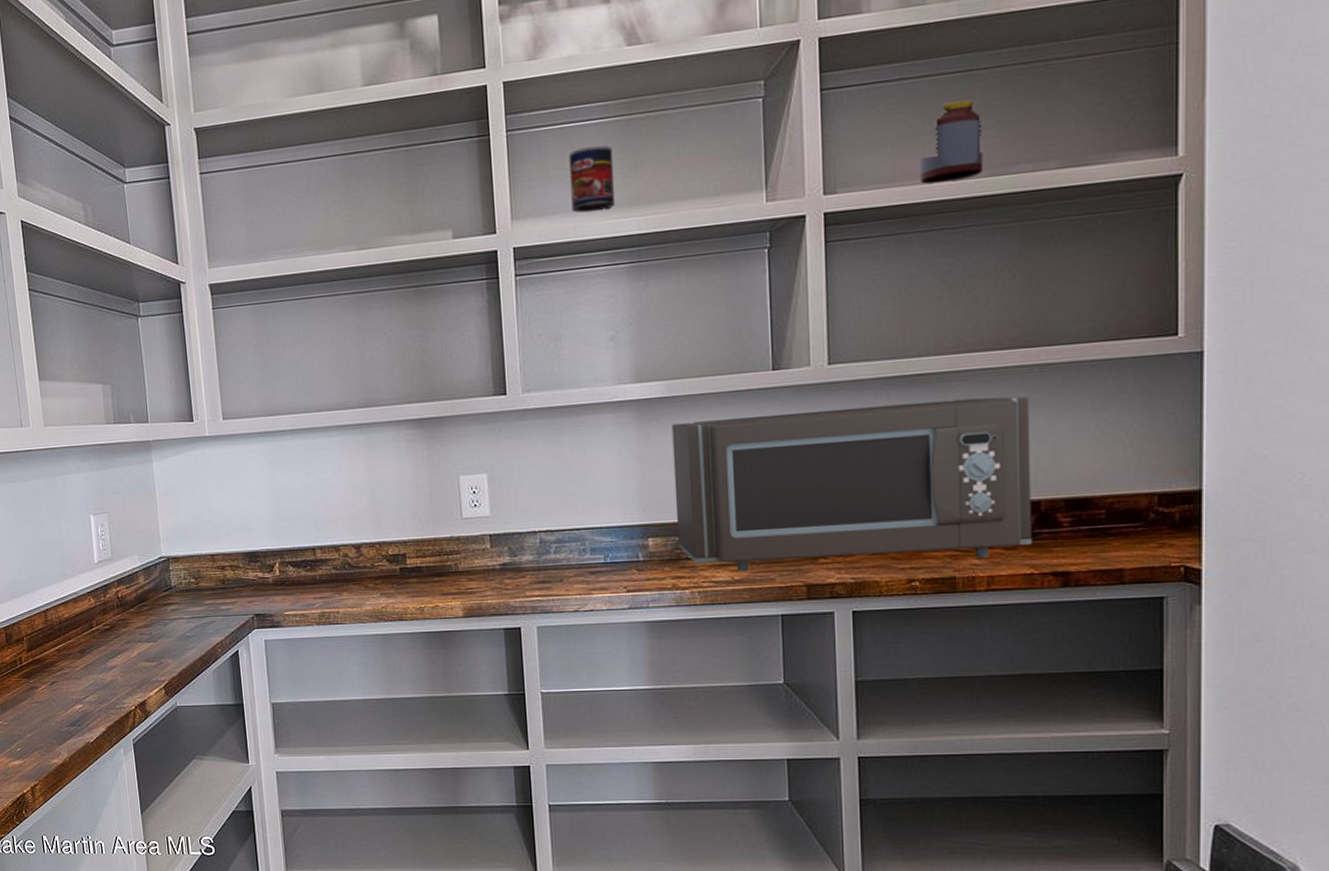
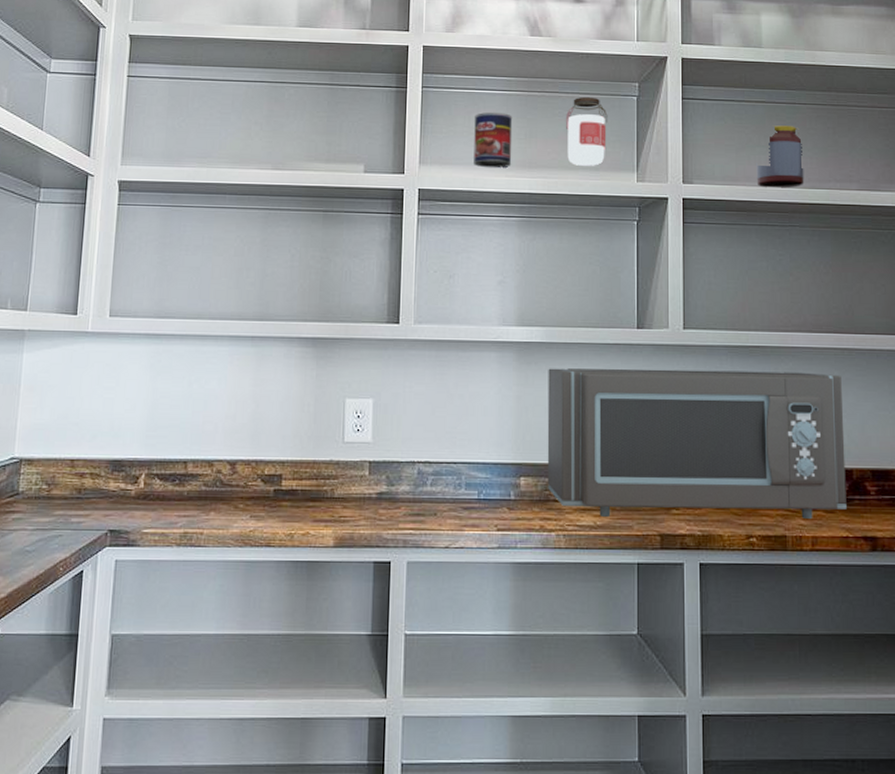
jar: none [676,107,728,194] -> present [566,96,608,166]

